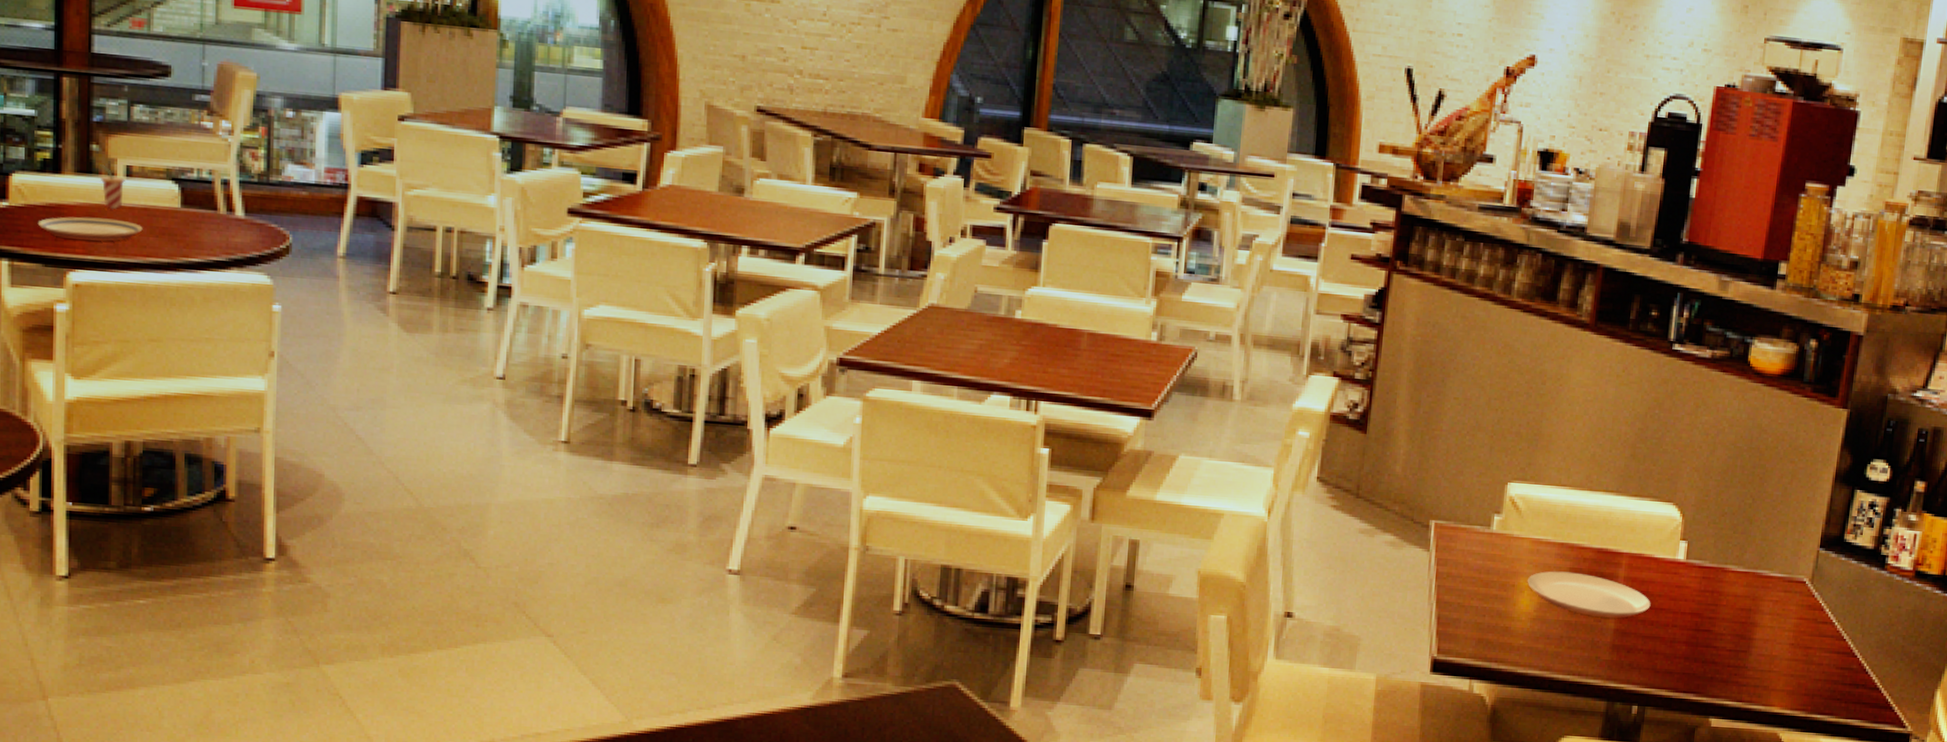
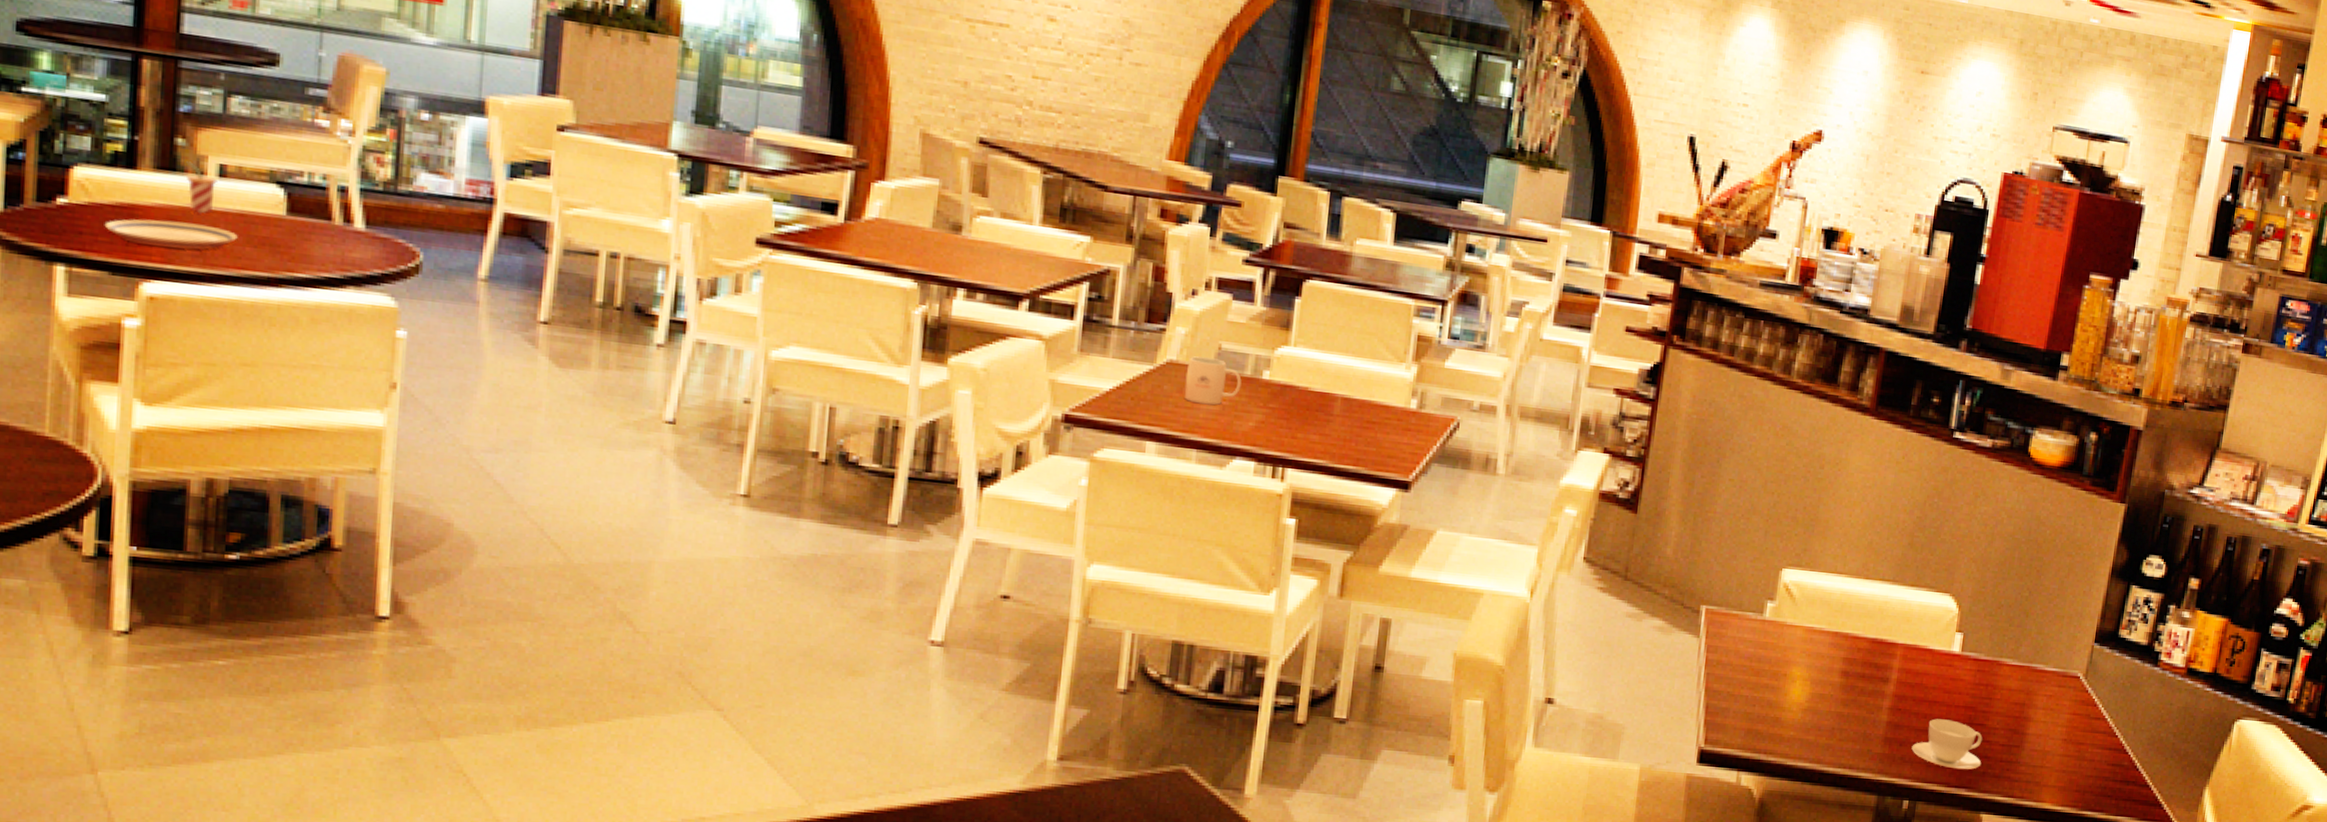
mug: none [945,299,996,345] -> present [1184,356,1242,406]
plate: present [1527,571,1651,619] -> none [1799,660,1925,711]
teacup: none [1639,625,1710,675] -> present [1911,718,1983,770]

